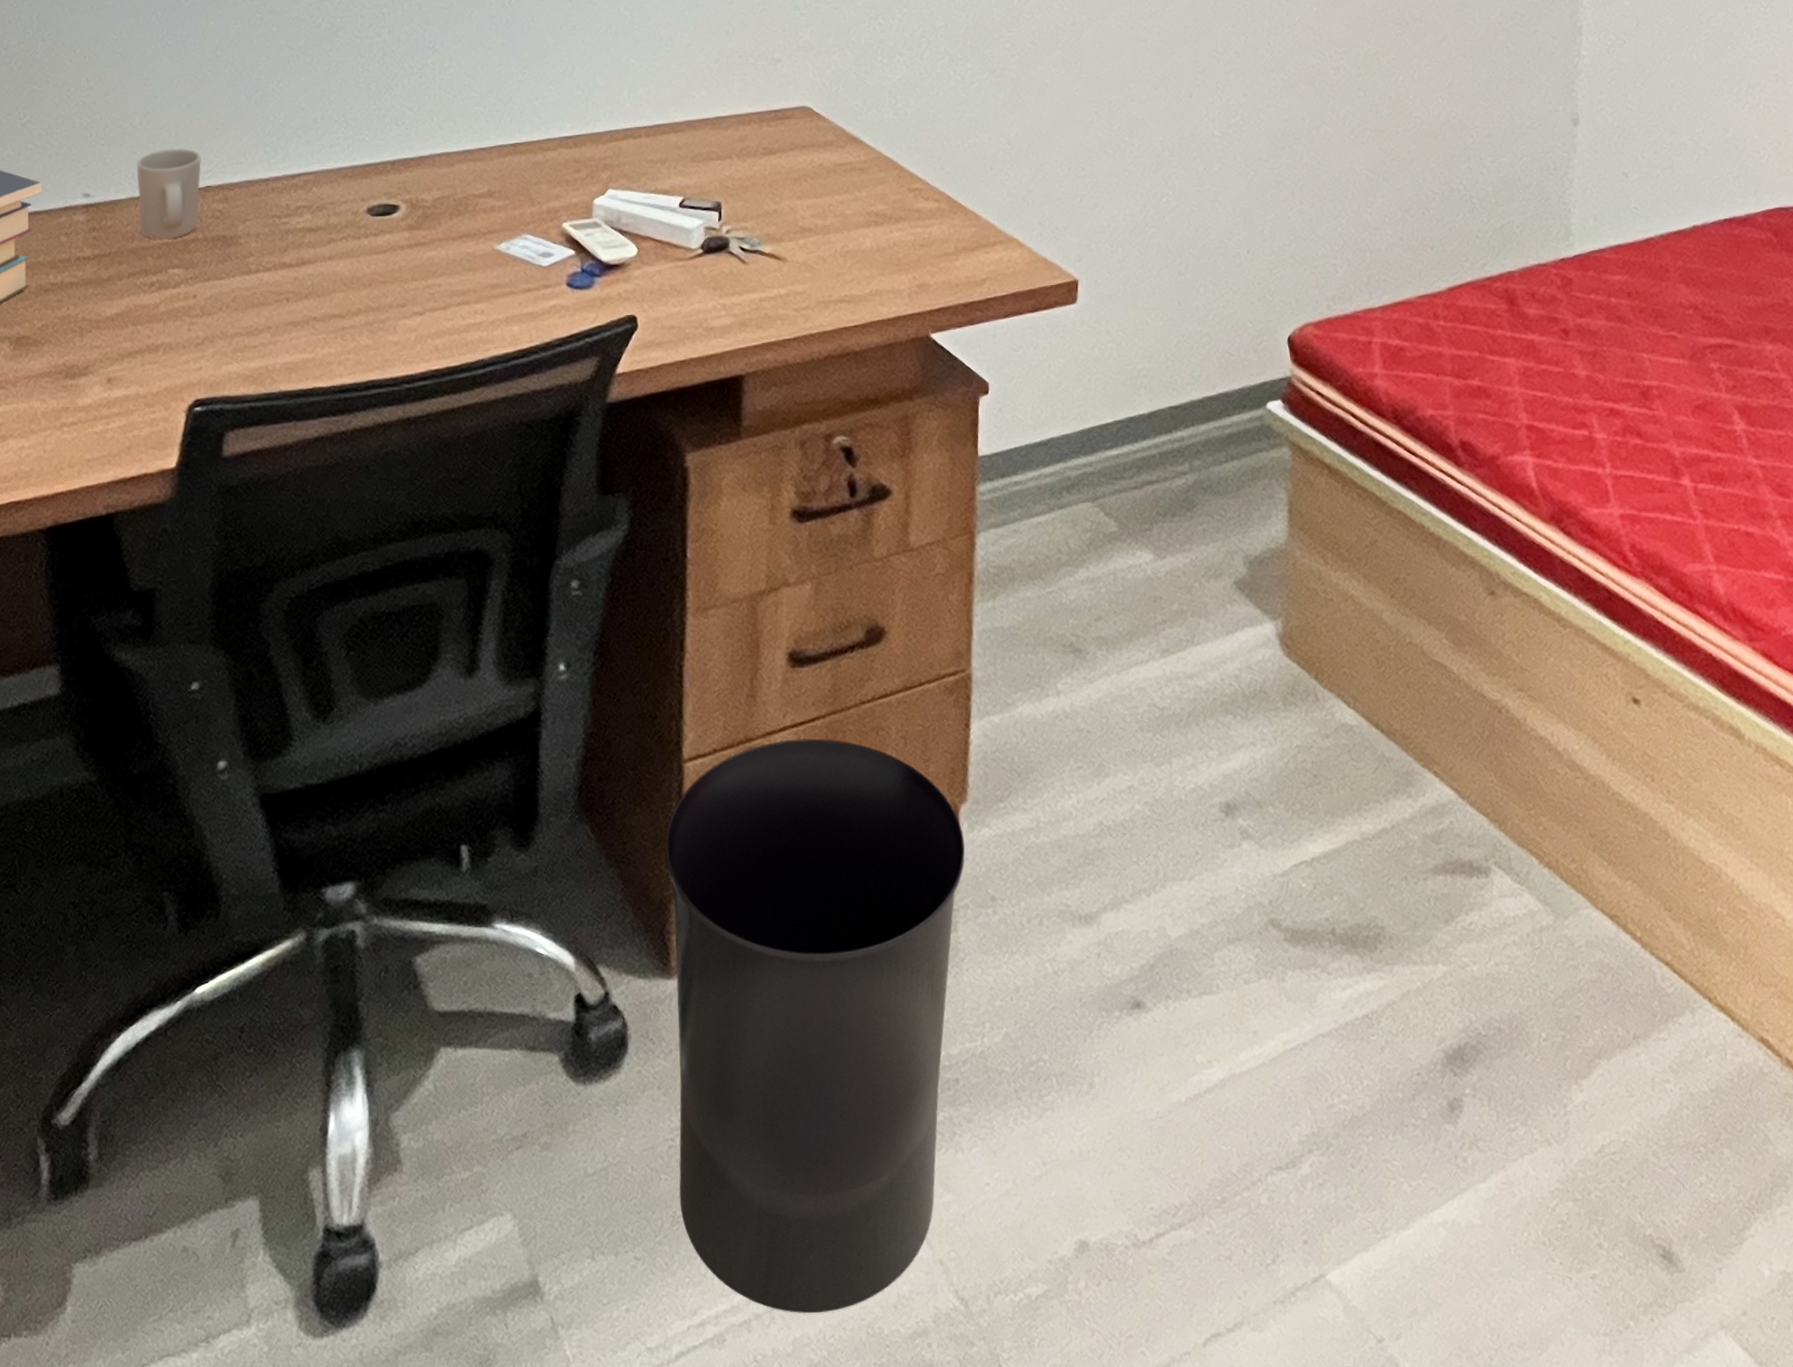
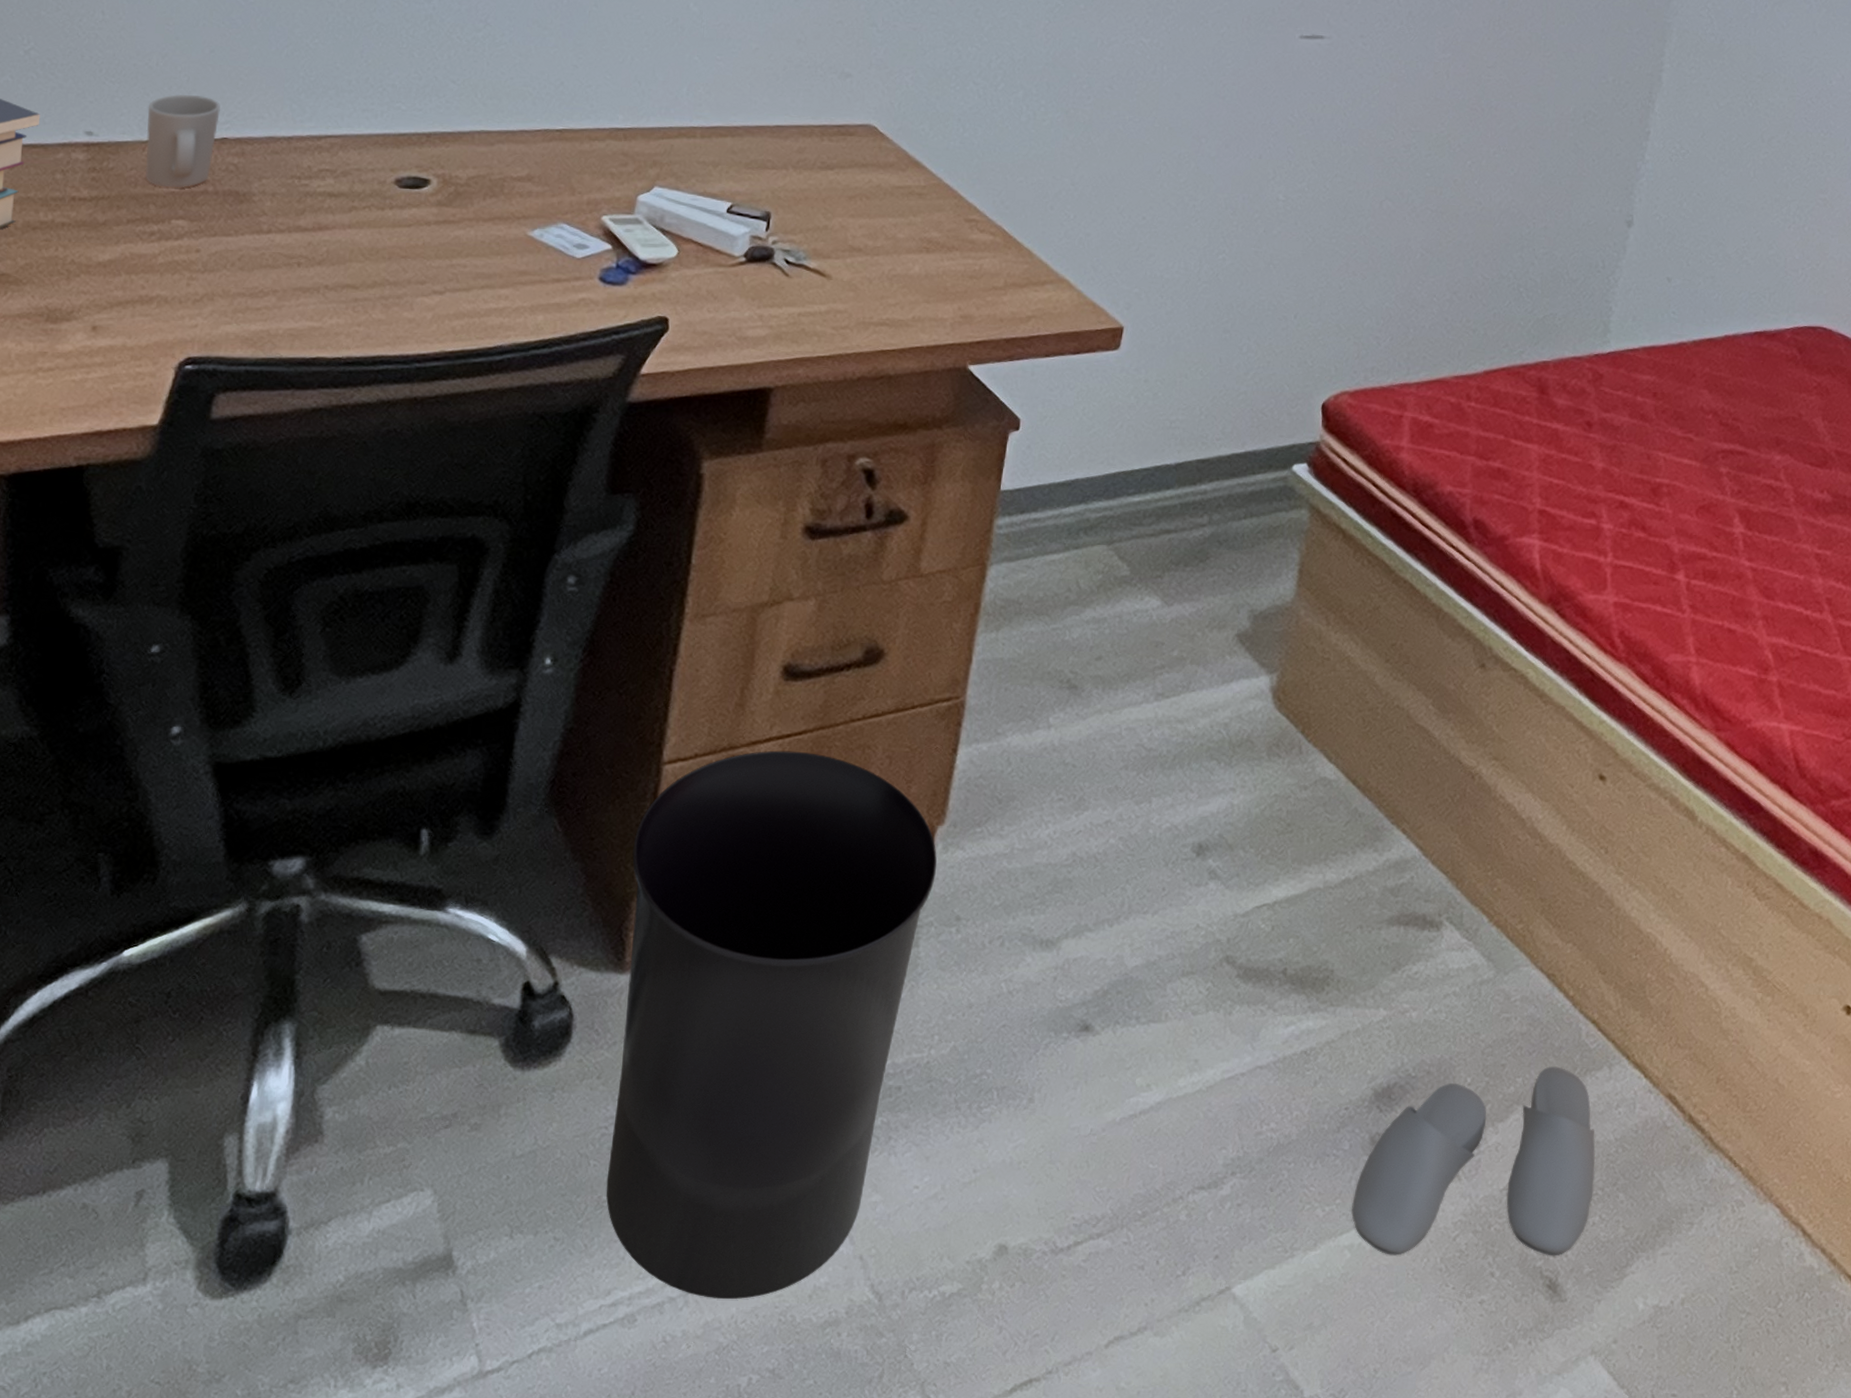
slippers: none [1439,1015,1696,1231] -> present [1351,1066,1596,1256]

